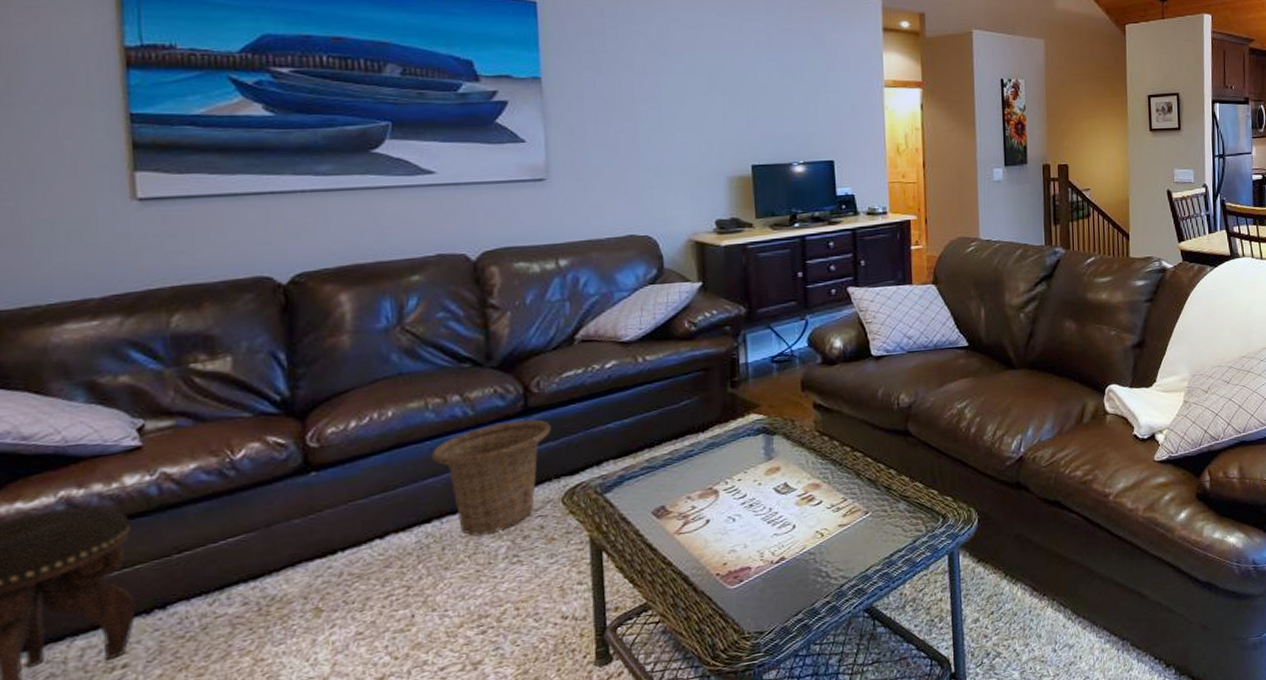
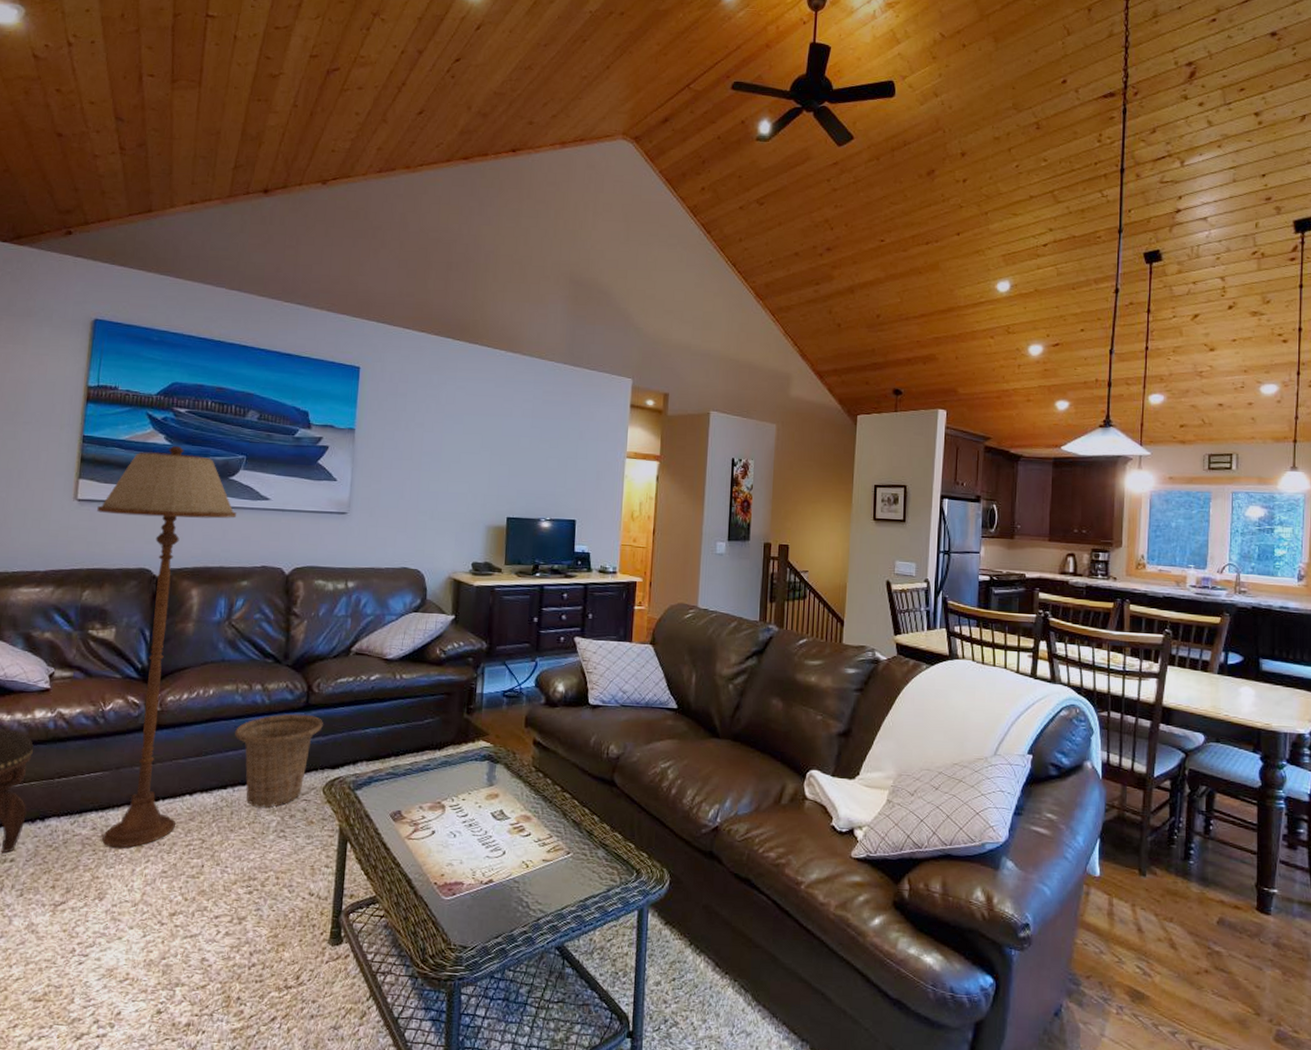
floor lamp: none [172,117,391,621] -> present [97,446,237,848]

